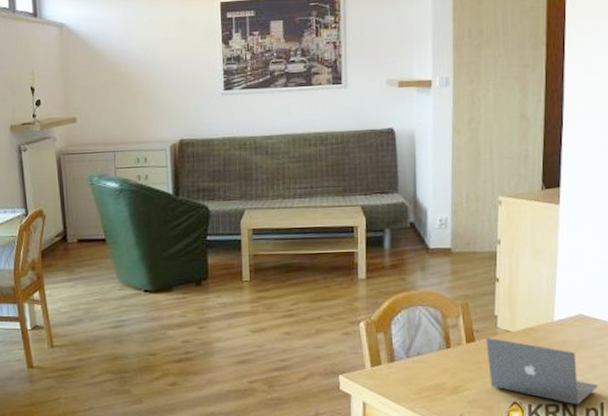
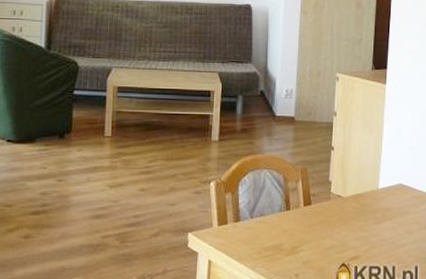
laptop: present [486,338,598,405] -> none [321,202,413,268]

